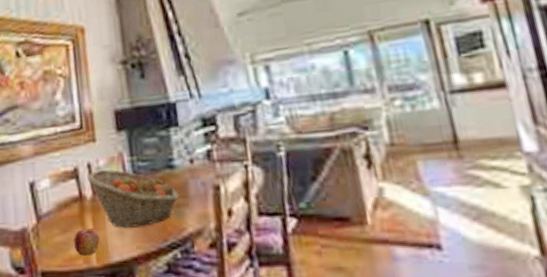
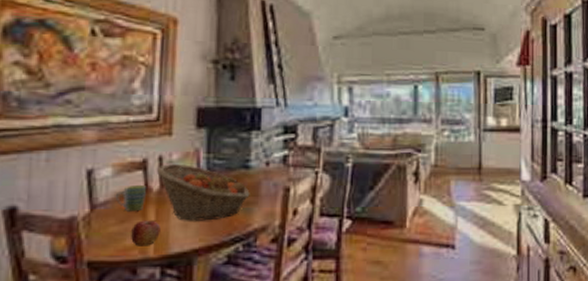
mug: none [55,193,82,221] -> present [115,184,146,212]

